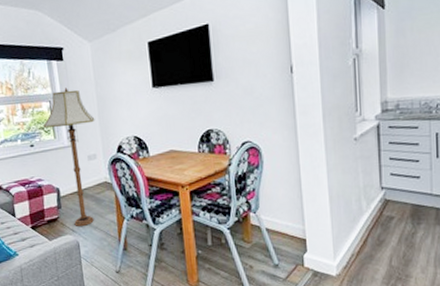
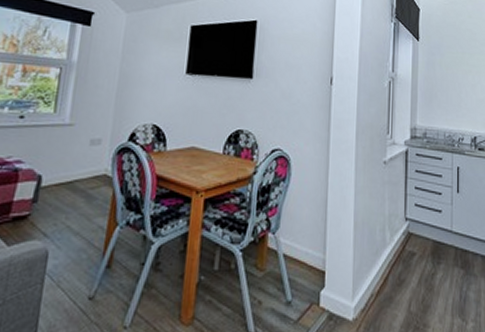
floor lamp: present [43,88,95,226] -> none [43,56,111,229]

